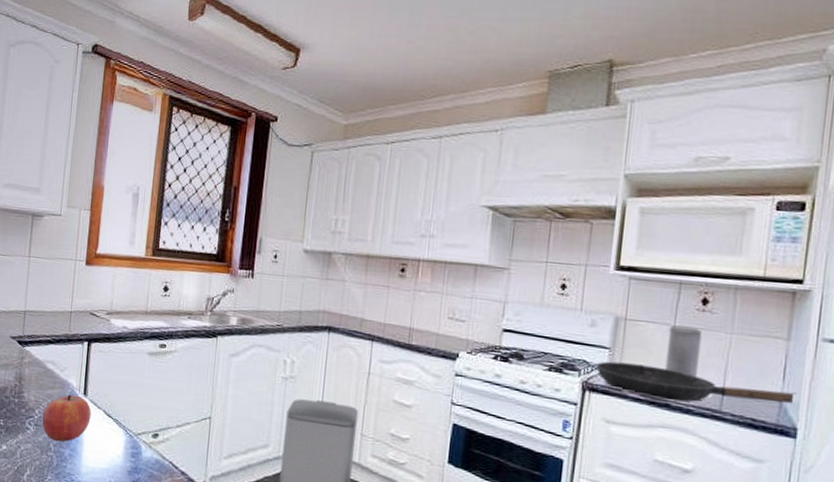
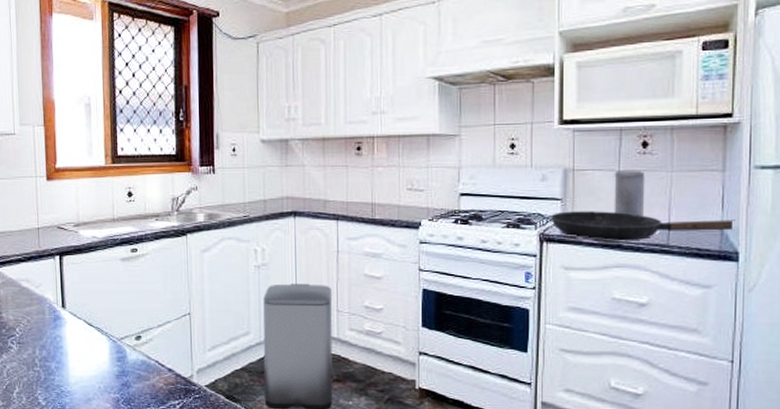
fruit: present [42,394,92,442] -> none [24,309,72,356]

